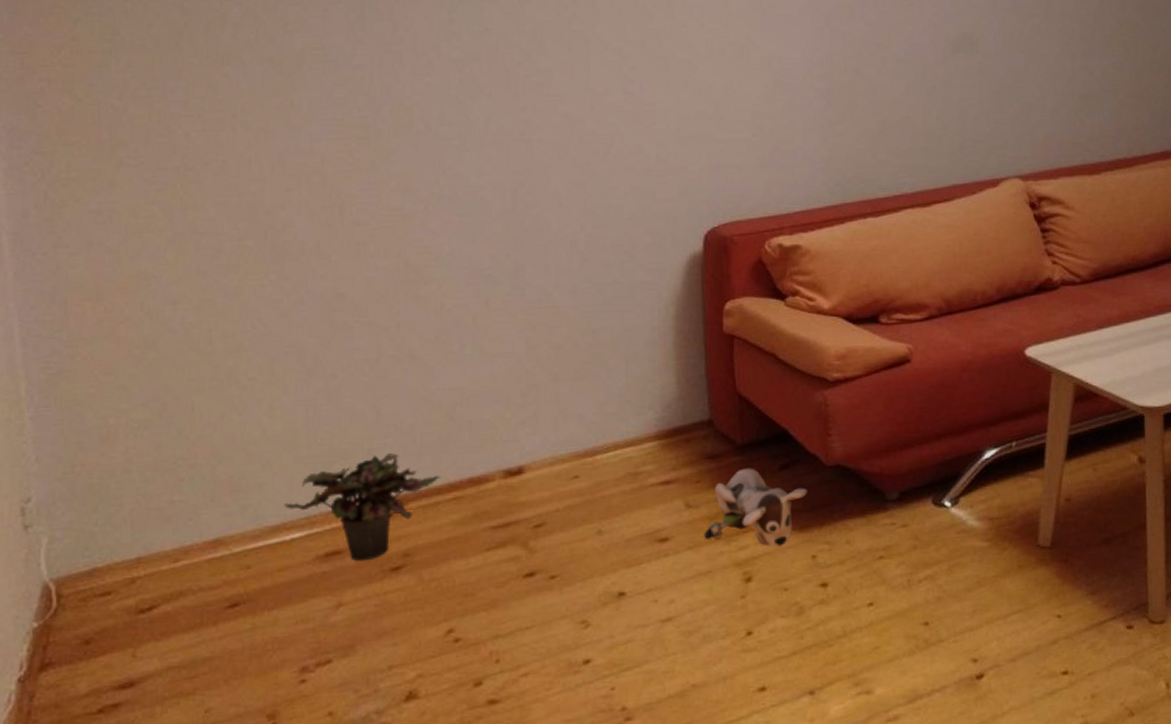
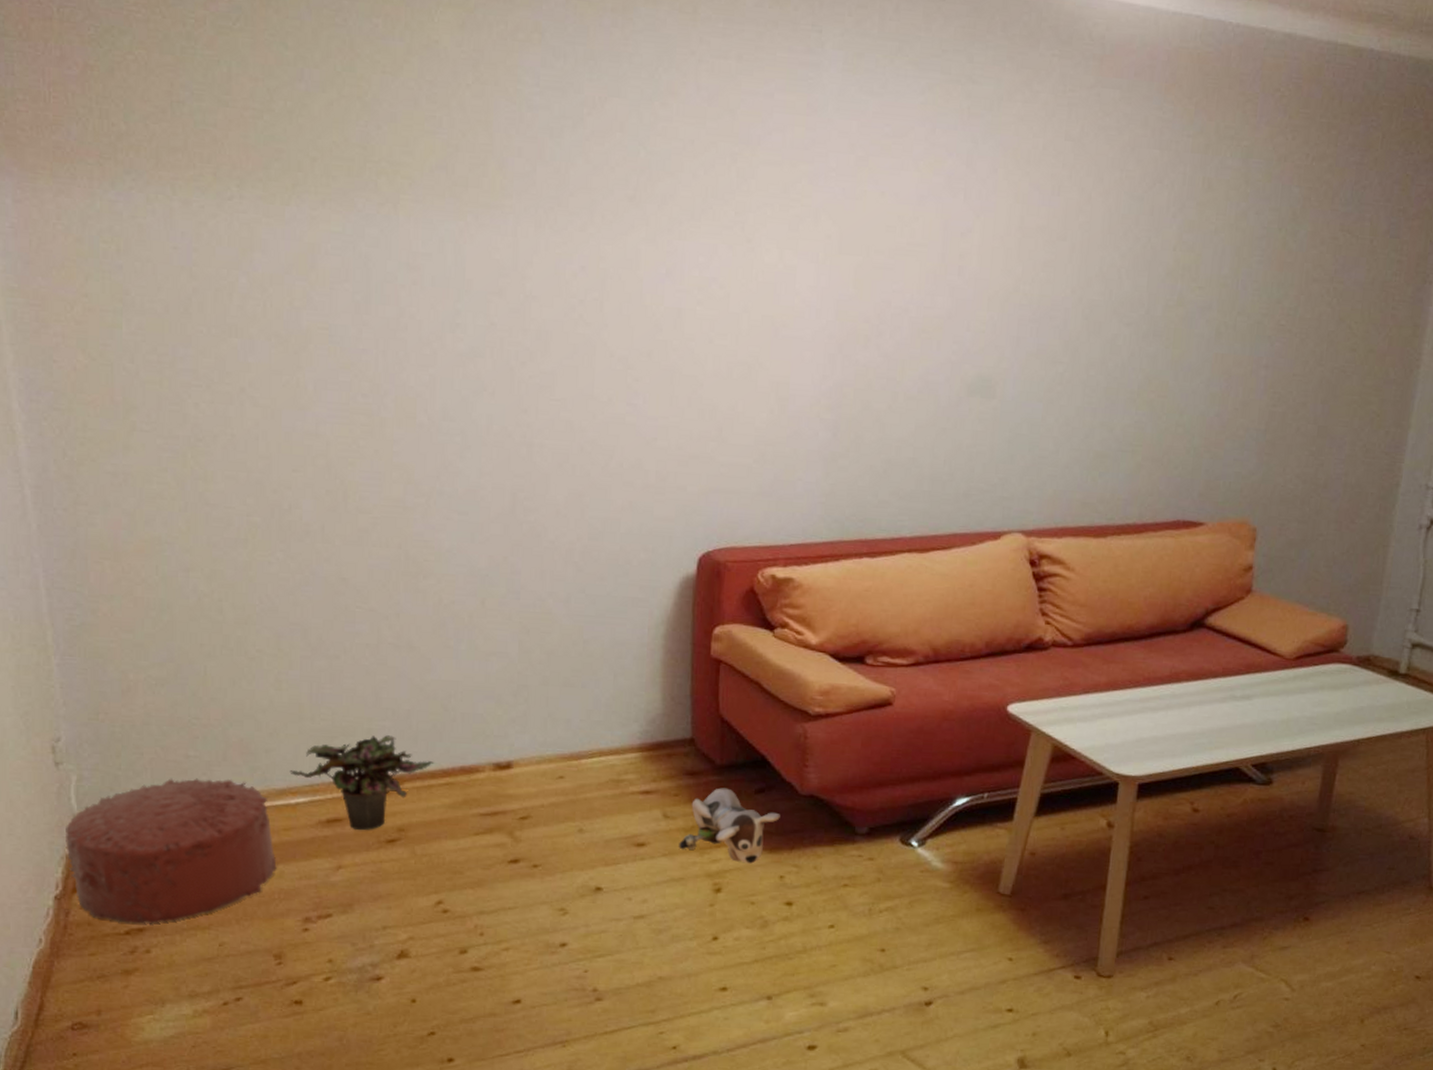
pouf: none [33,522,270,700] -> present [66,778,277,924]

